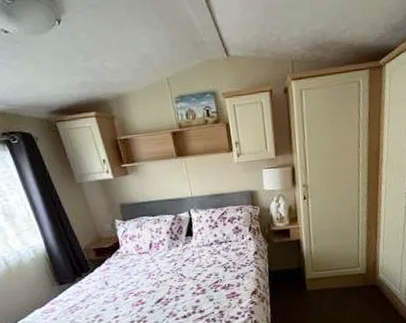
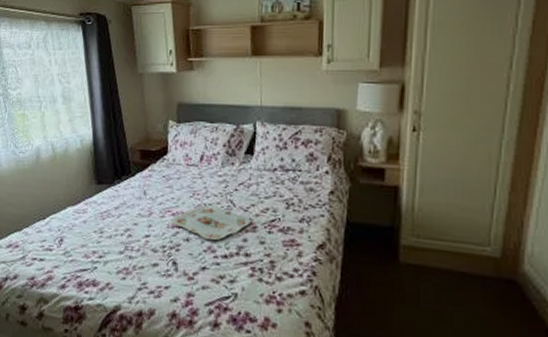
serving tray: none [135,280,200,308] -> present [172,205,251,241]

